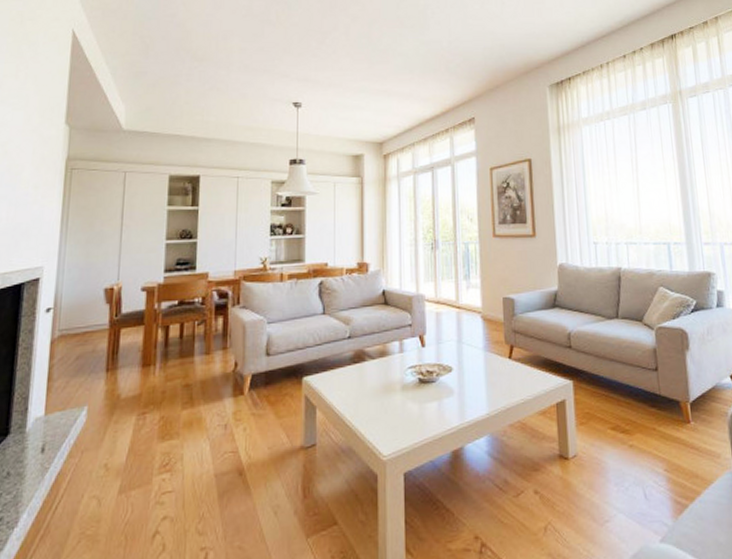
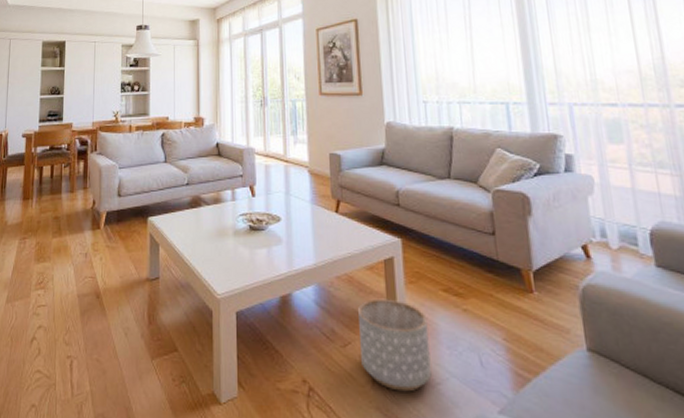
planter: none [531,442,601,535] -> present [358,298,432,392]

